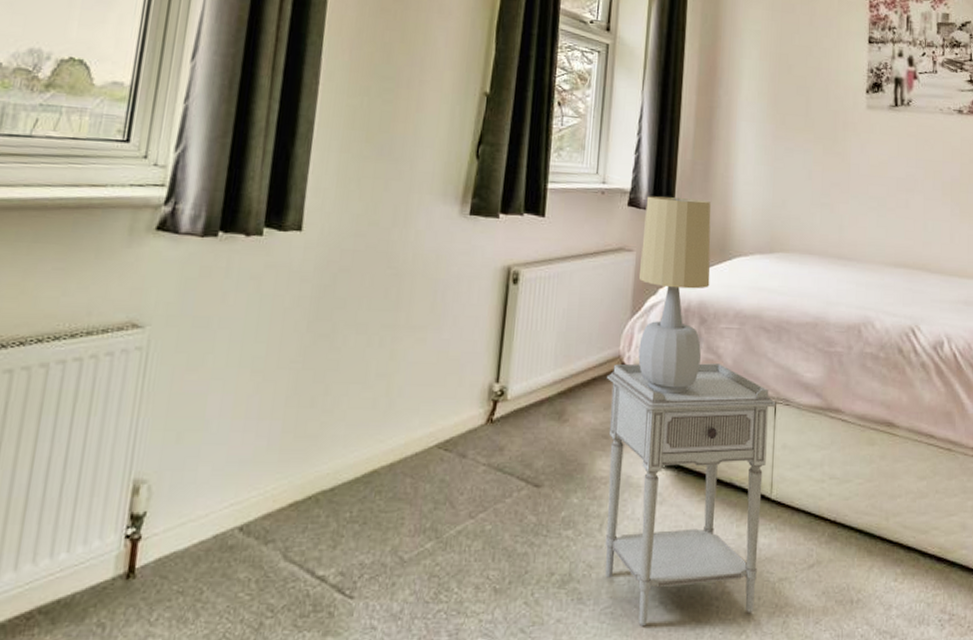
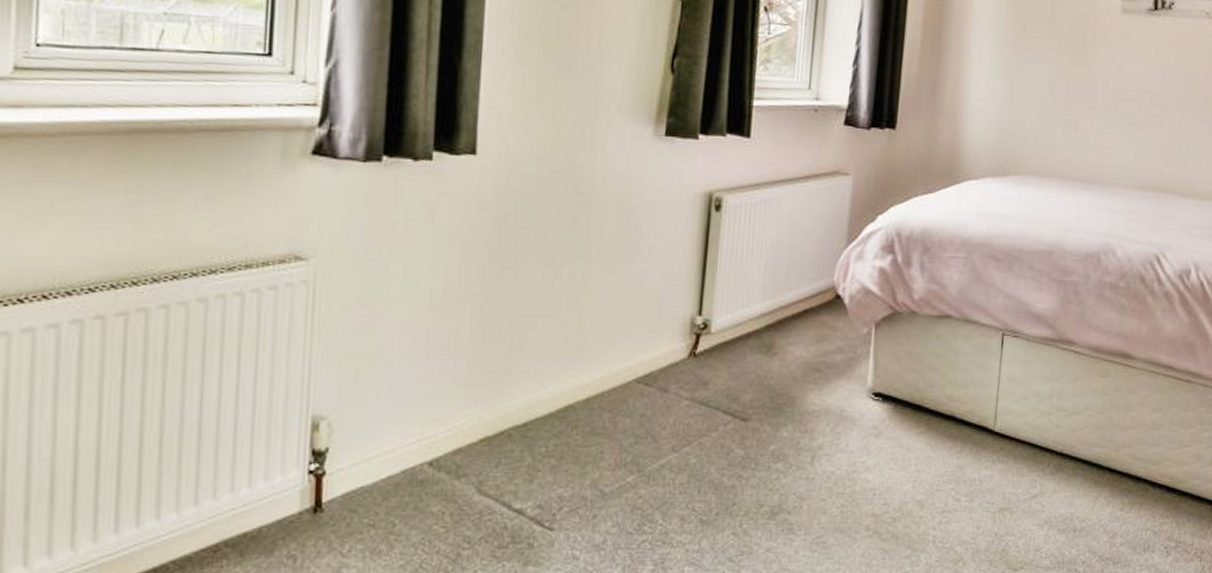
nightstand: present [605,363,776,626] -> none [817,294,1004,554]
table lamp: present [638,196,711,394] -> none [854,113,938,326]

